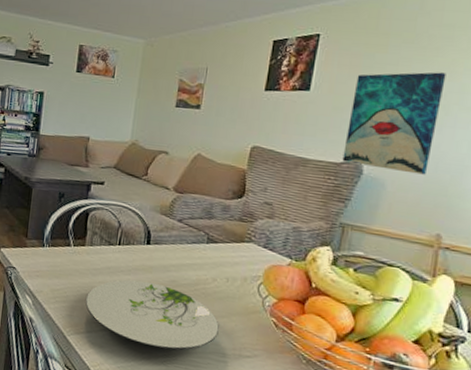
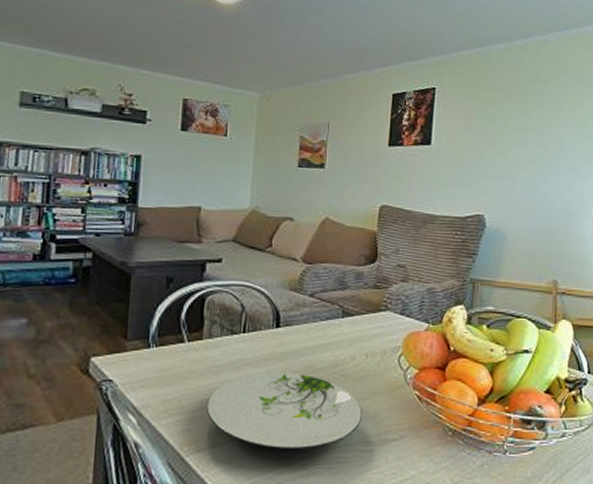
wall art: present [342,72,446,175] -> none [466,124,546,223]

